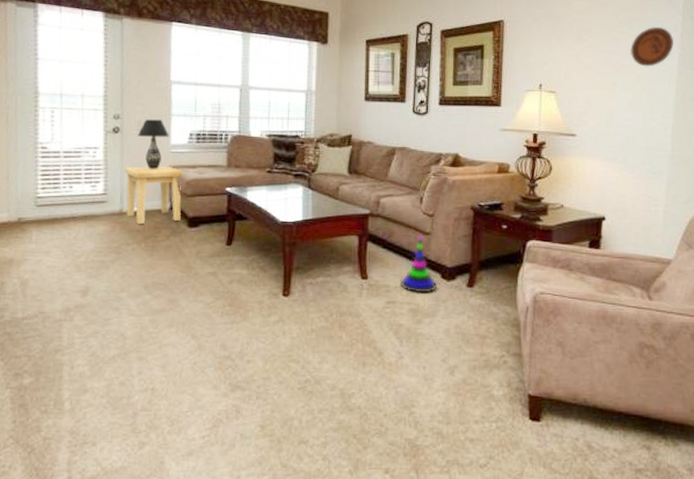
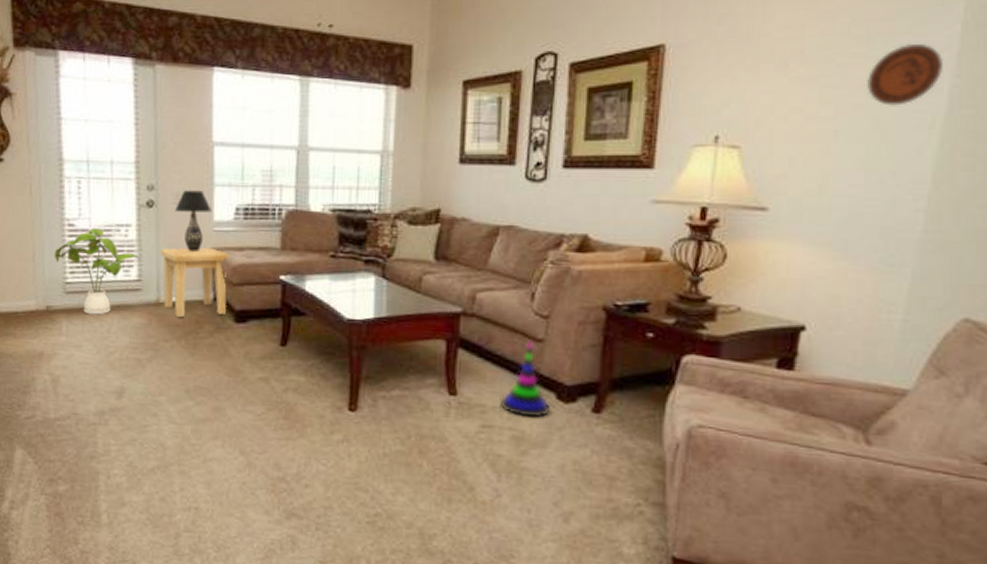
house plant: none [27,150,106,225] -> present [54,228,140,315]

